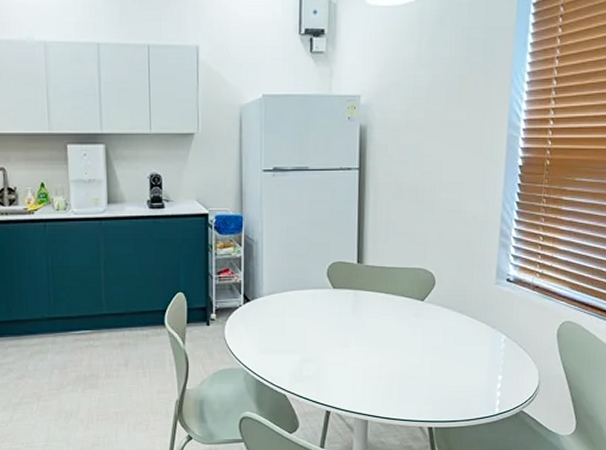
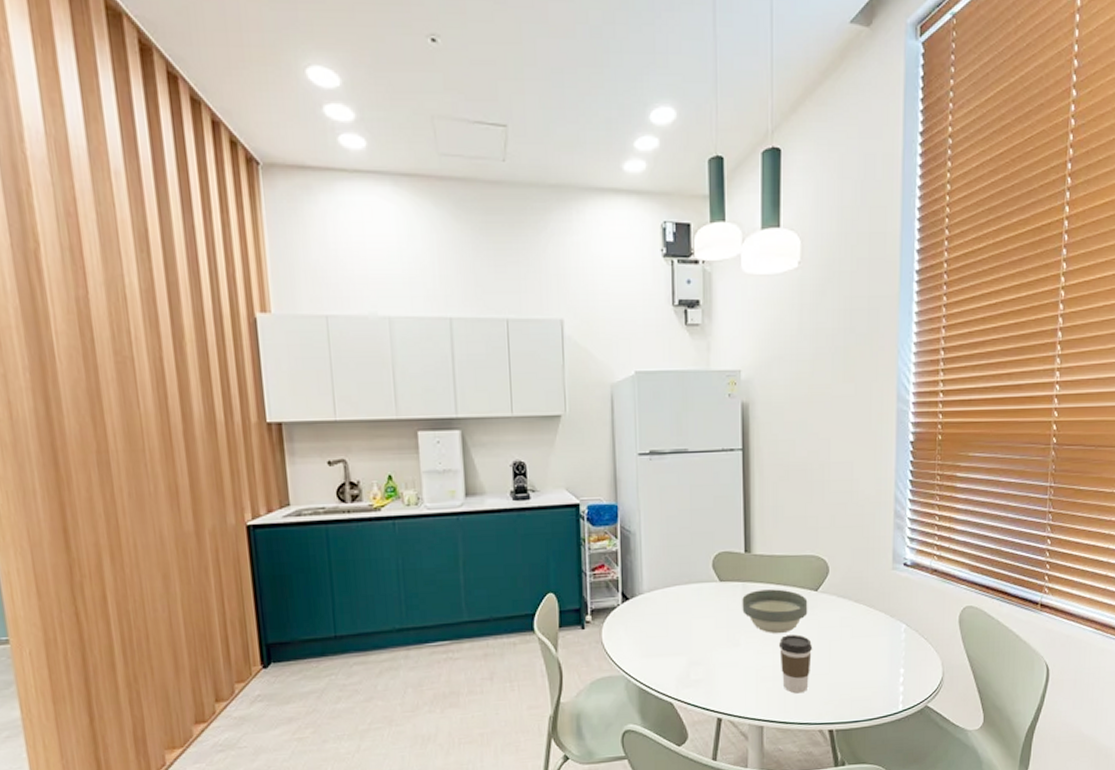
bowl: none [353,298,414,339] -> present [742,589,808,634]
coffee cup: none [386,340,416,393] -> present [779,634,812,694]

